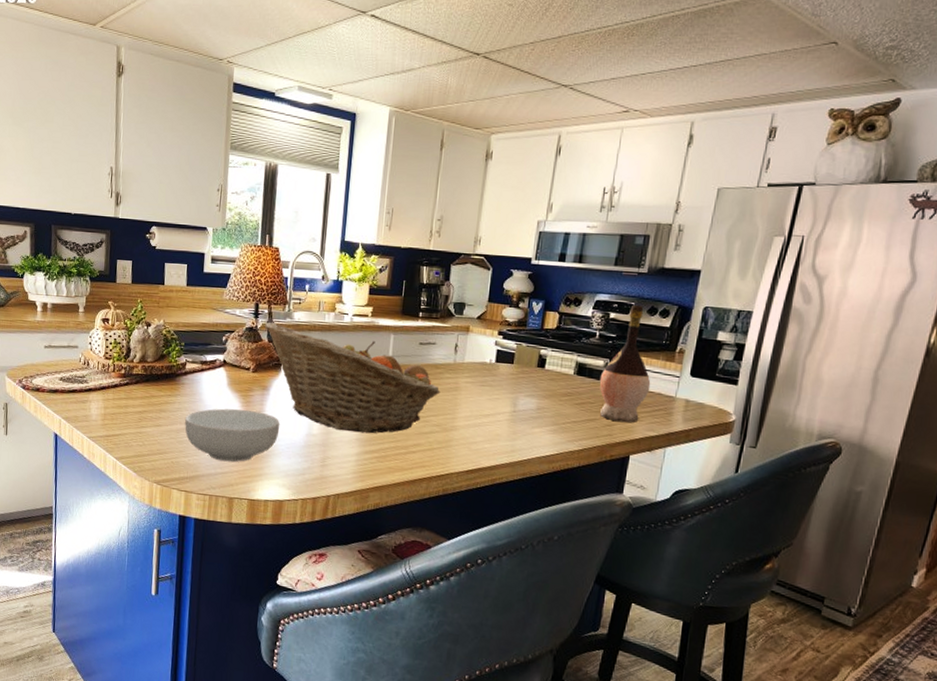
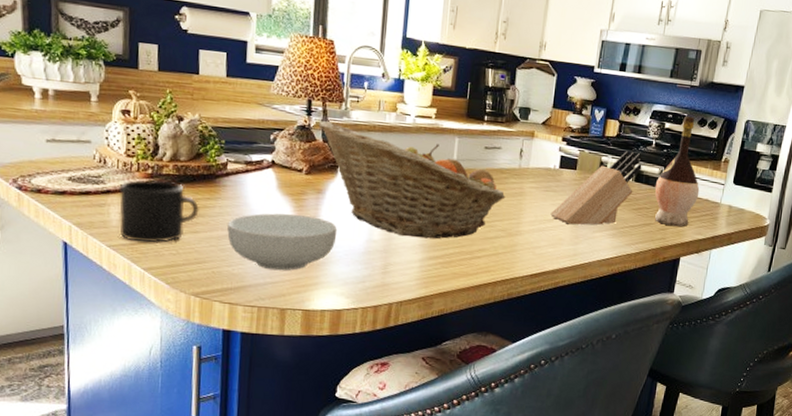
mug: none [98,379,162,436] -> present [119,179,199,244]
knife block: none [486,343,585,420] -> present [550,151,642,225]

